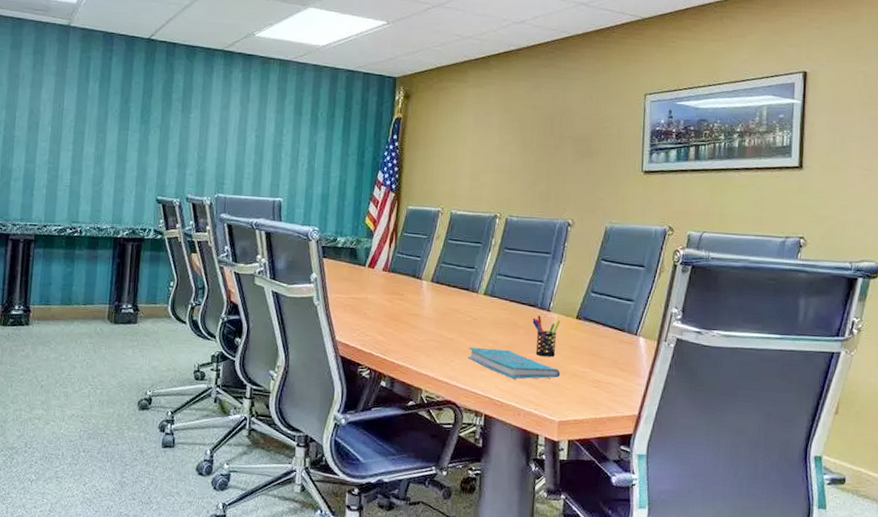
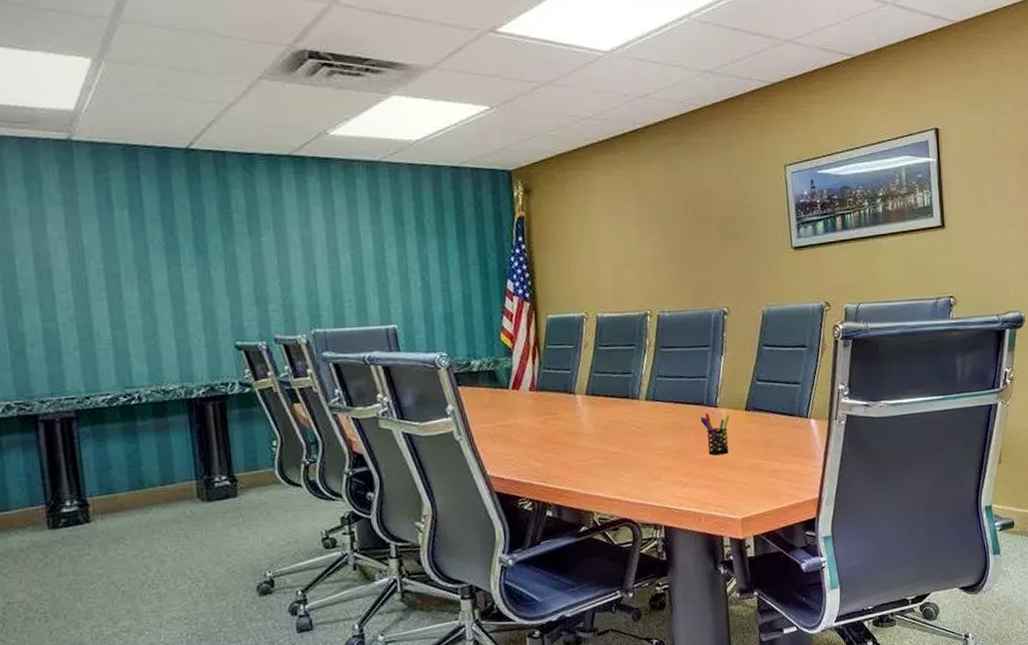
cover: present [467,347,561,379] -> none [636,454,737,484]

